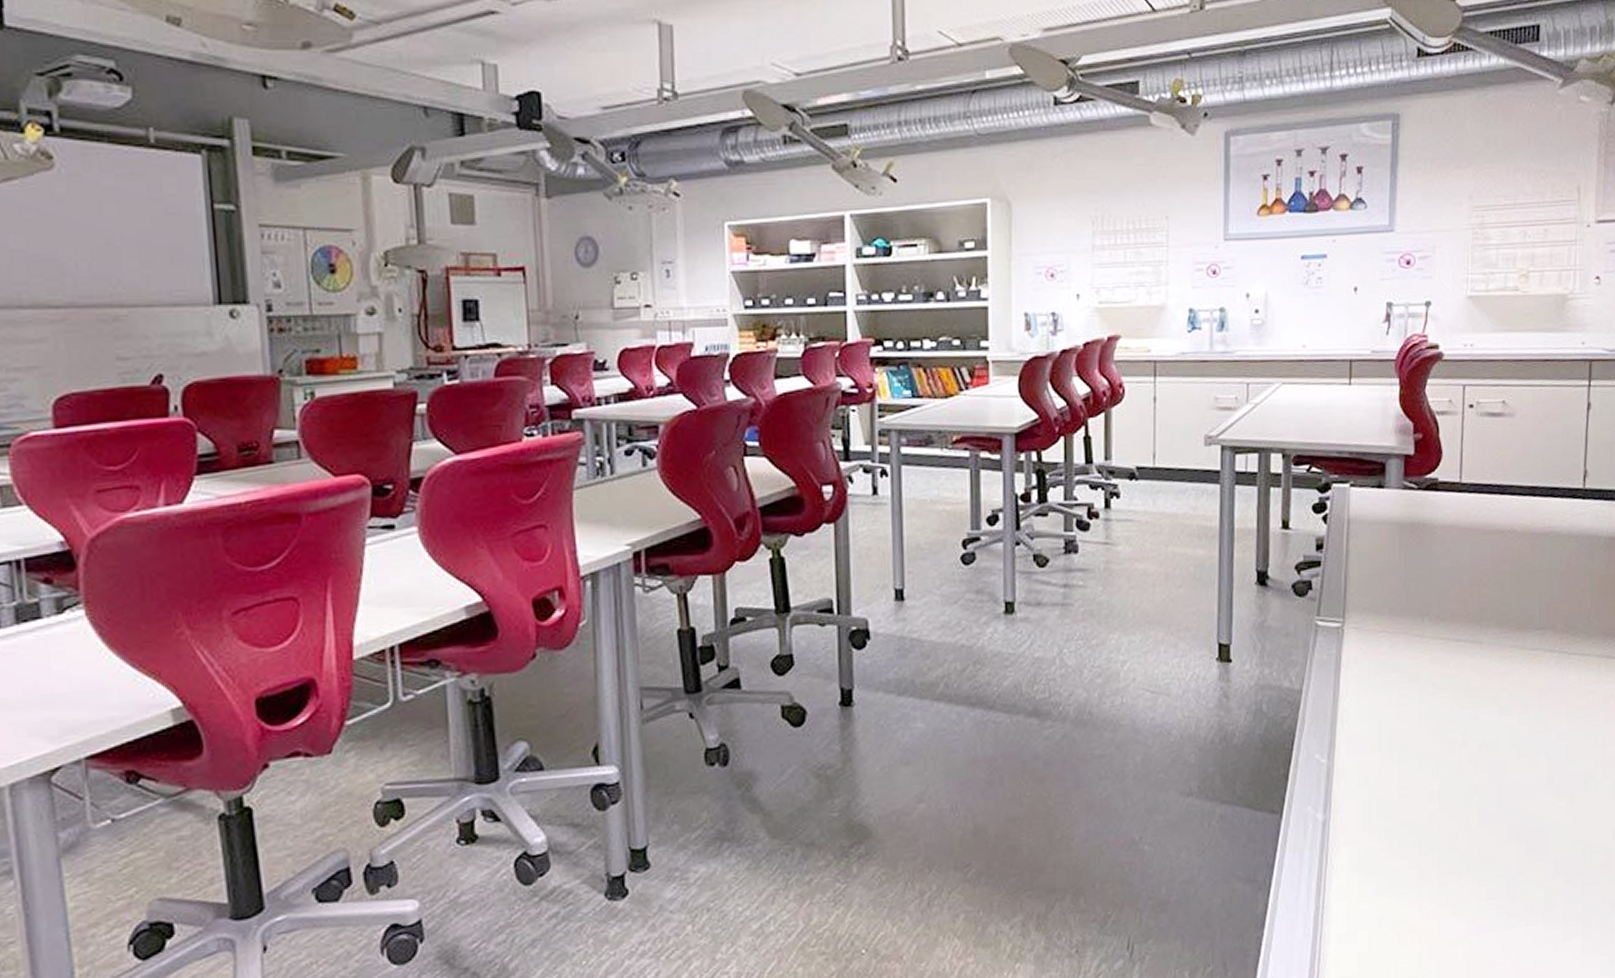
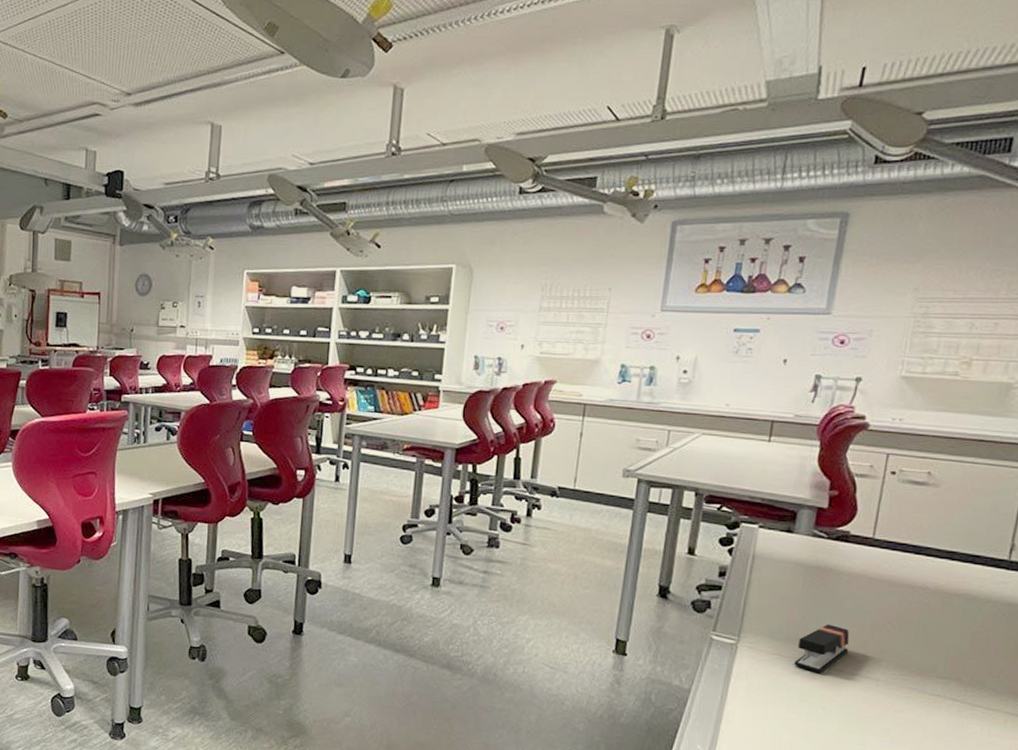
stapler: none [1401,588,1451,645] -> present [794,625,850,673]

